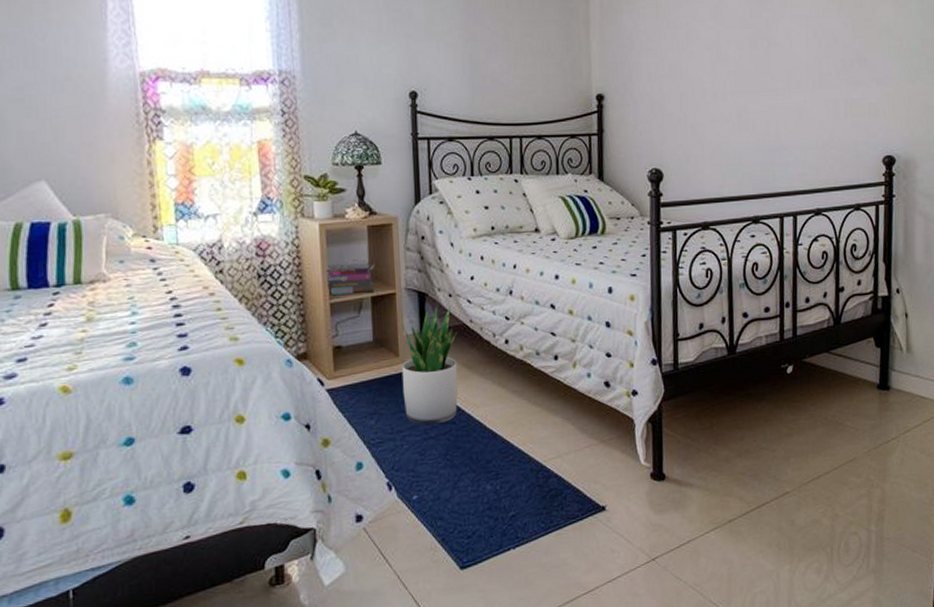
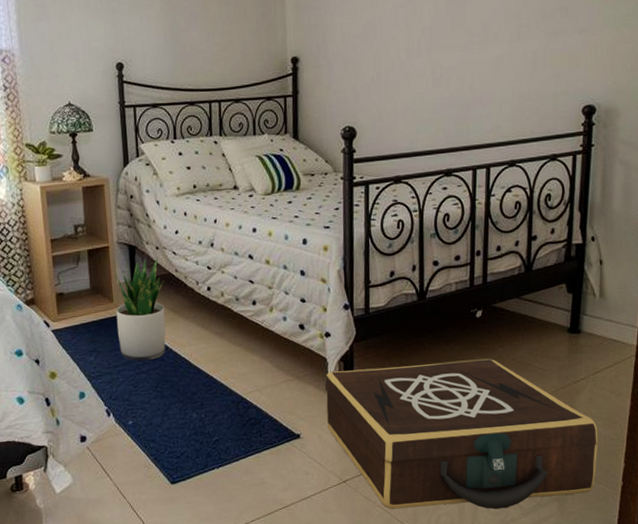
books: present [324,263,375,295] -> none [46,220,90,249]
suitcase: none [631,417,912,589] -> present [324,358,598,509]

